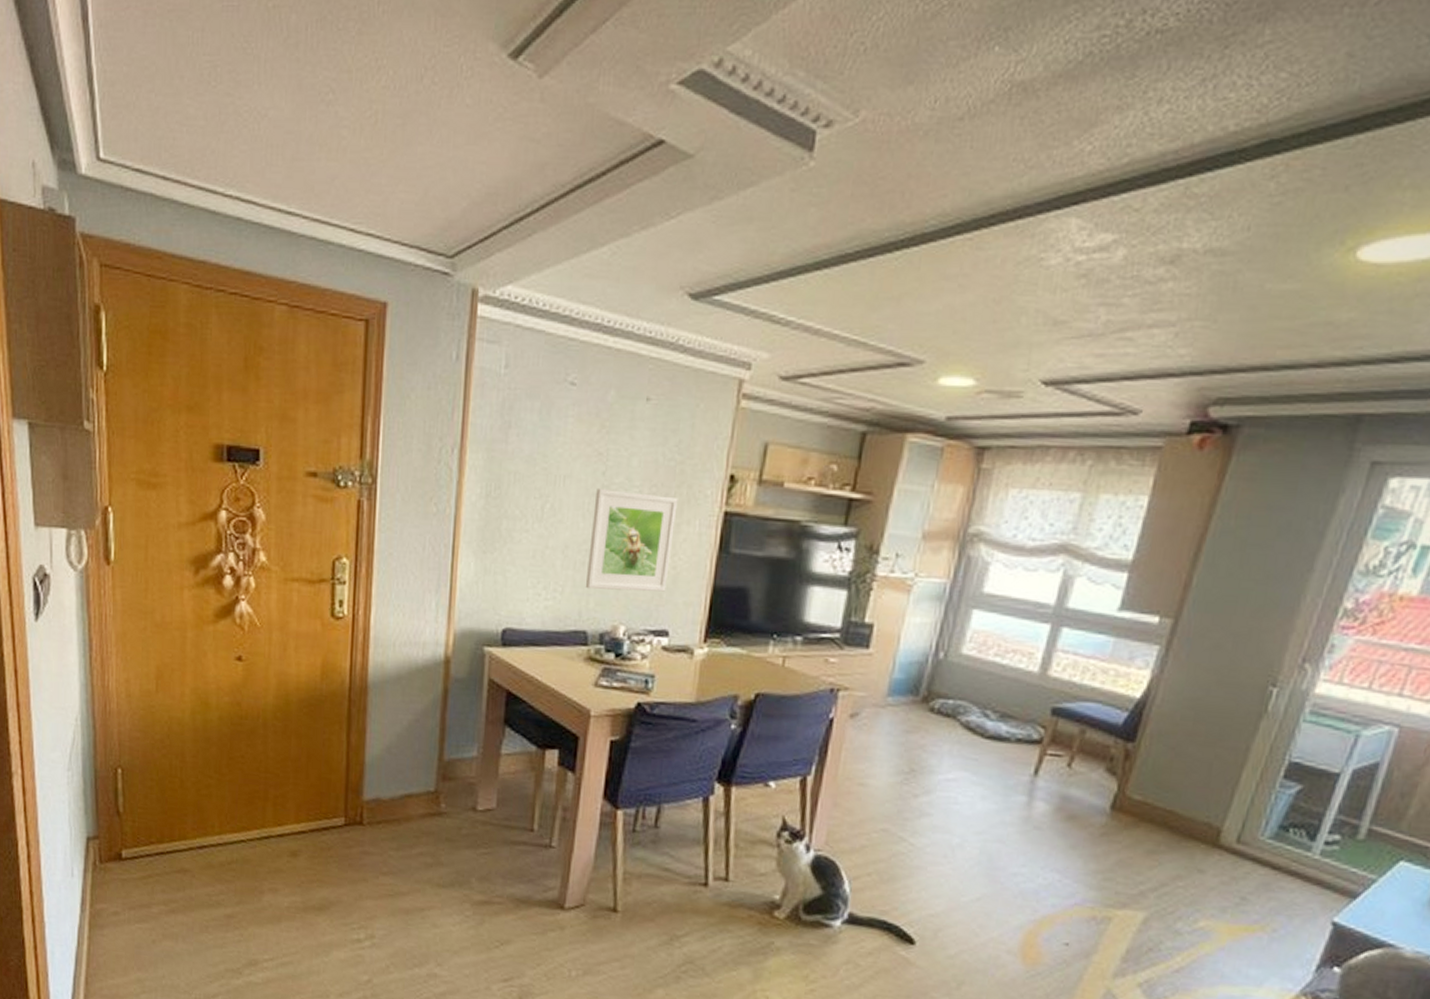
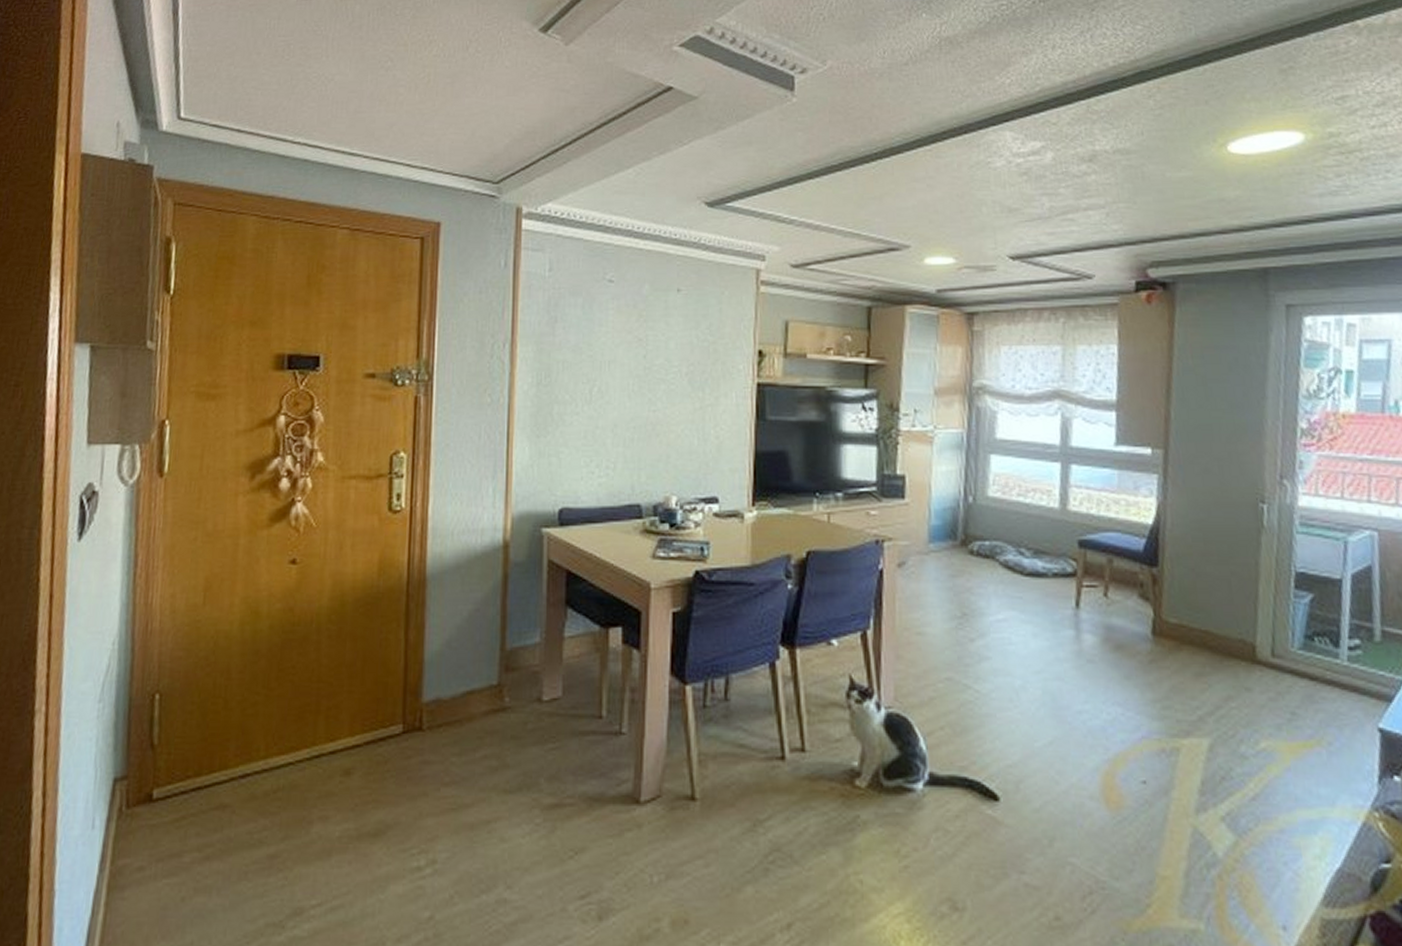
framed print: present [585,489,678,592] -> none [635,371,714,464]

